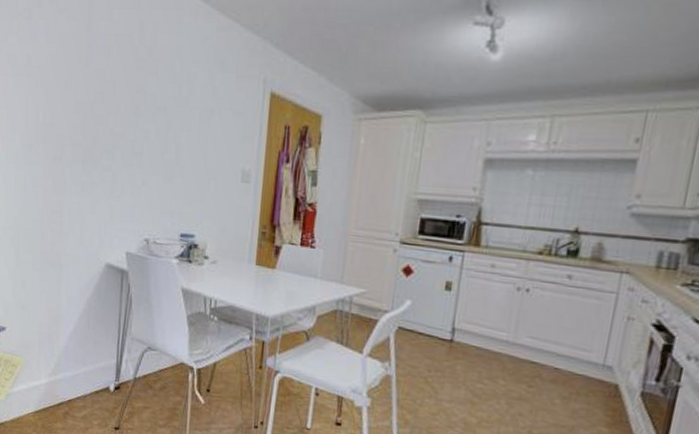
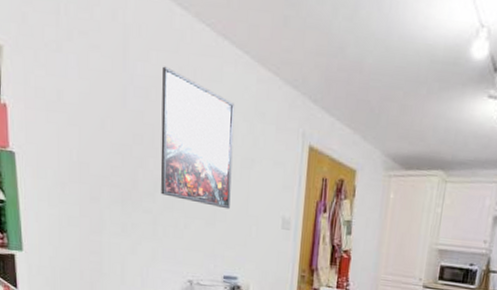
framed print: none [120,23,194,164] -> present [160,66,235,210]

